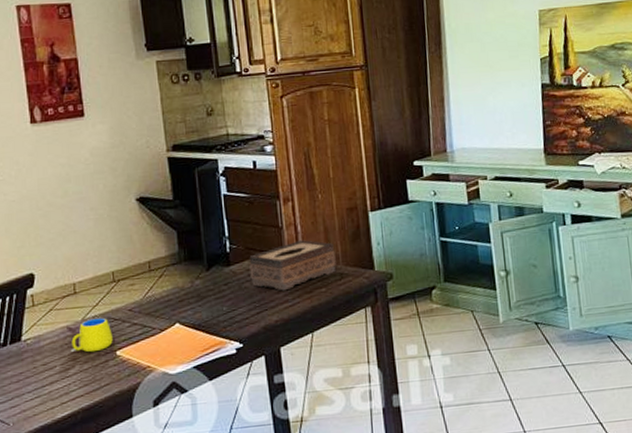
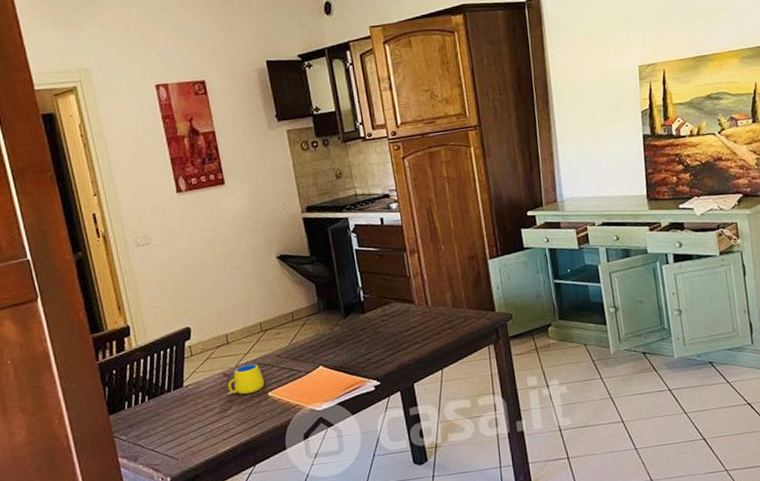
tissue box: present [249,240,336,291] -> none [381,287,461,334]

